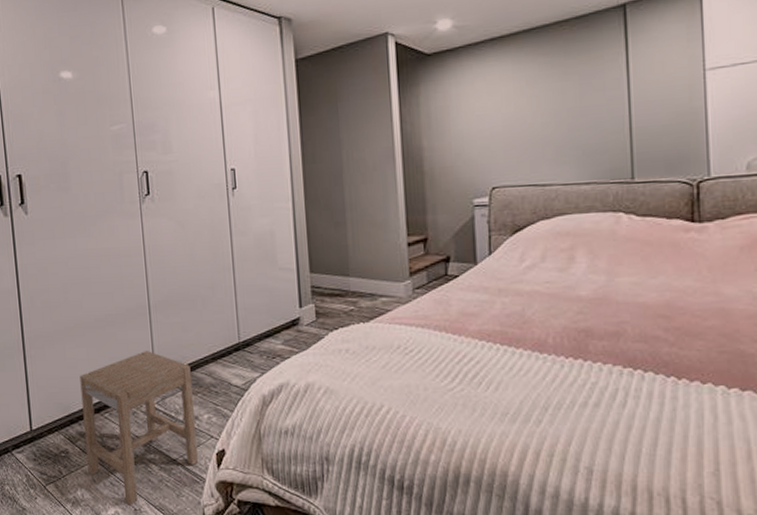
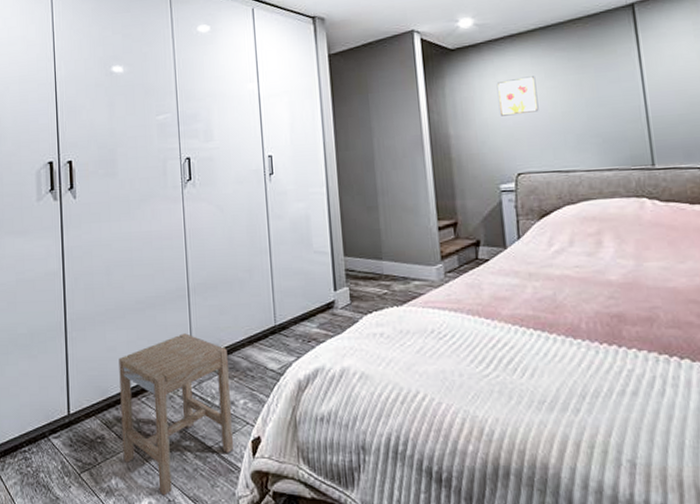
wall art: none [474,83,518,127] -> present [496,76,539,116]

